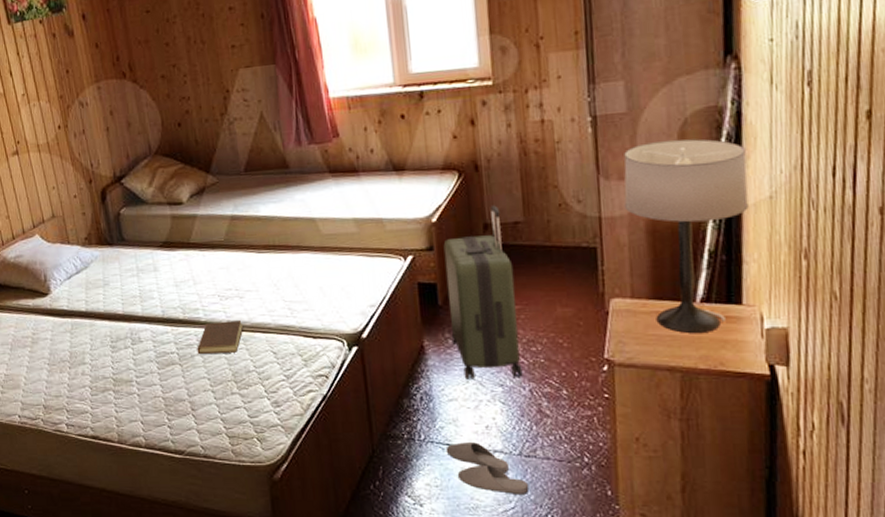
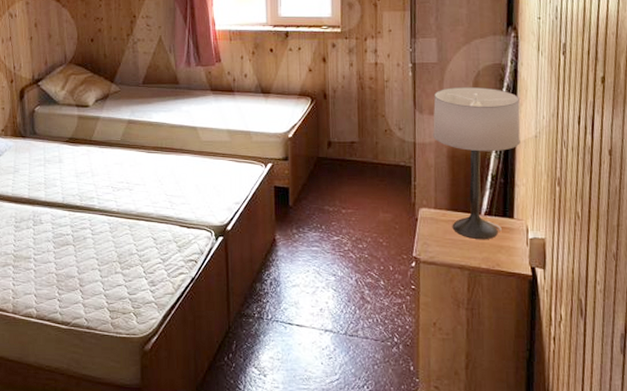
book: present [185,321,244,355] -> none [79,209,131,238]
suitcase: present [443,205,523,379] -> none [296,127,351,269]
slippers: present [445,442,530,494] -> none [287,322,351,368]

